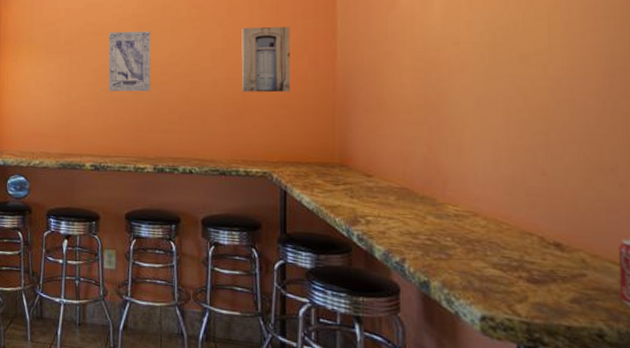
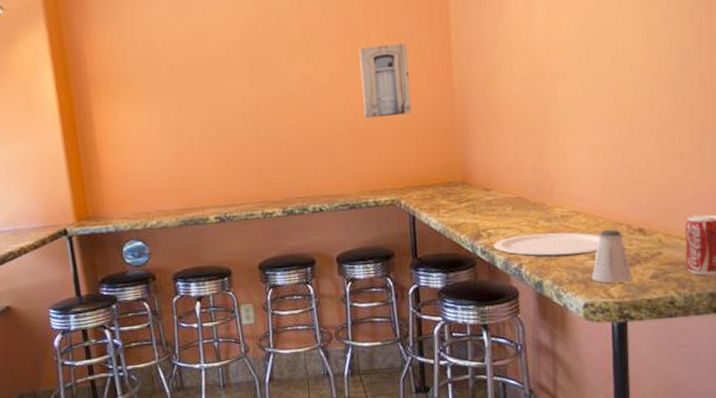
wall art: present [108,31,151,92] -> none [217,59,270,132]
plate: none [371,228,503,262] -> present [493,232,600,258]
saltshaker: none [491,237,546,302] -> present [591,229,632,284]

